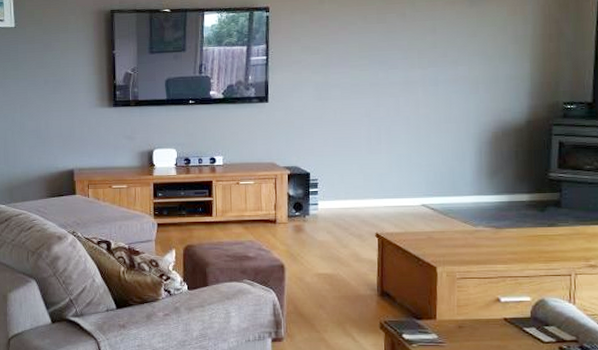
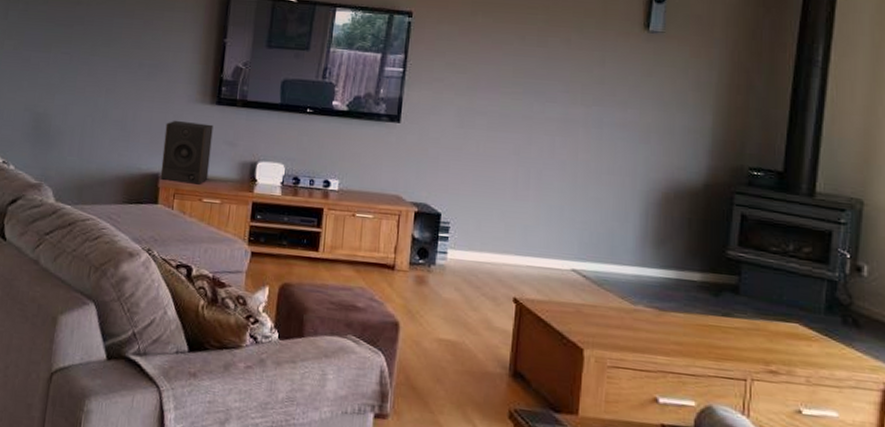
studio monitor: none [74,124,114,175] -> present [160,120,213,185]

